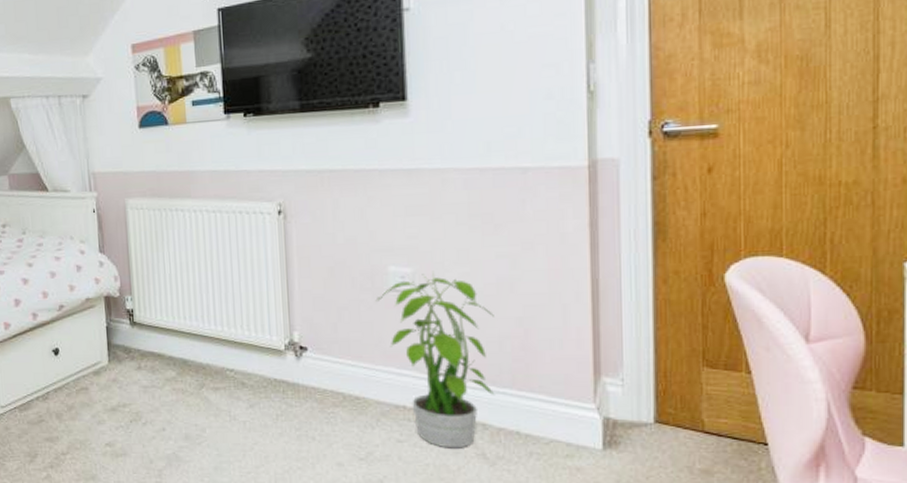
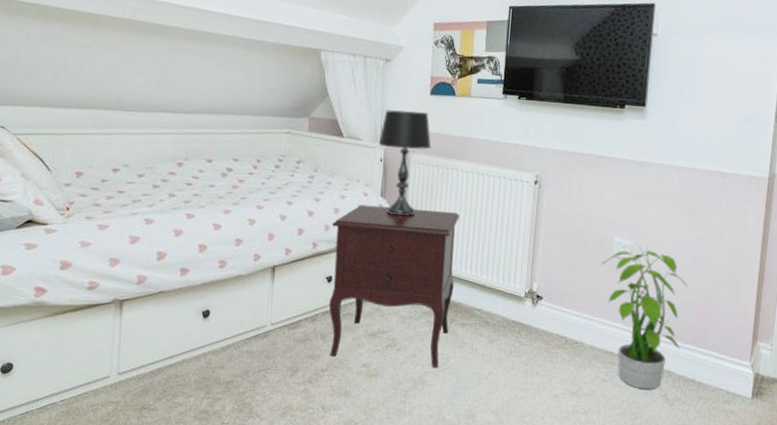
nightstand: none [49,260,199,441] -> present [328,204,460,367]
table lamp: none [88,149,149,272] -> present [378,109,431,216]

